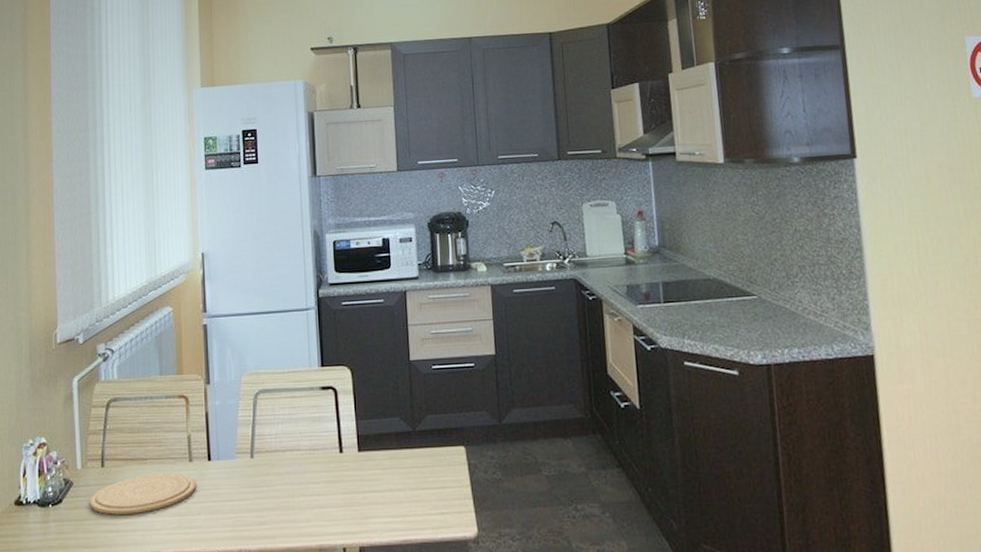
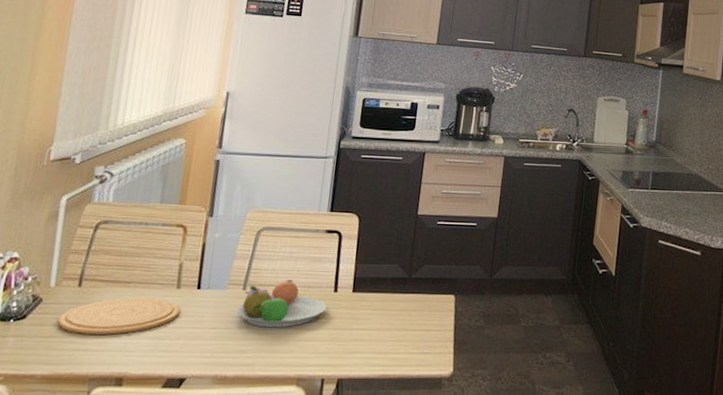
fruit bowl: none [248,443,335,497] -> present [236,280,327,328]

